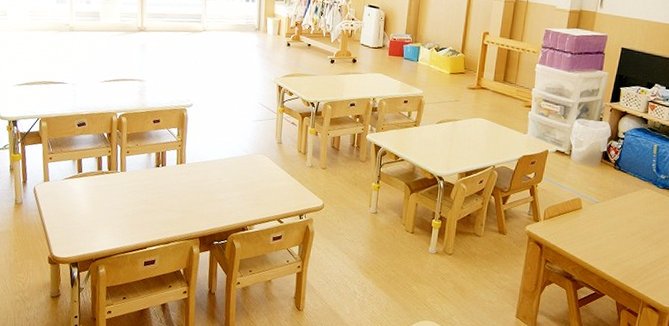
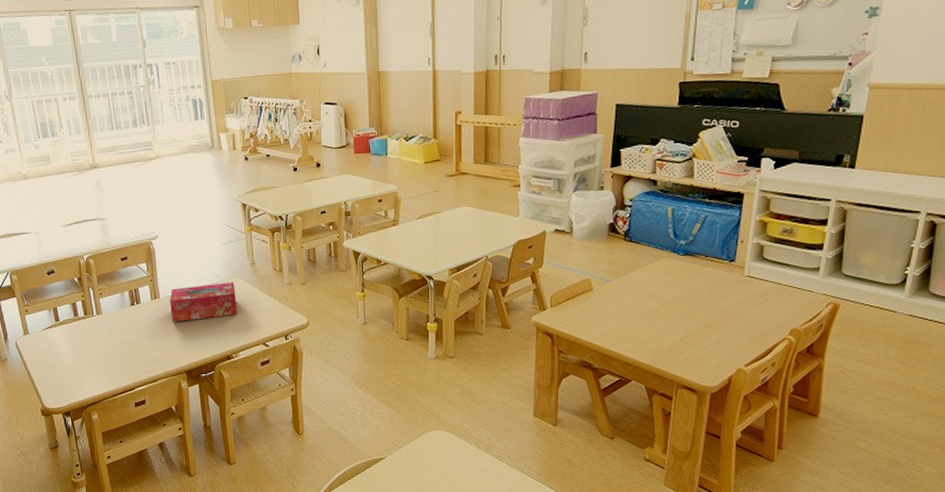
tissue box: none [193,156,260,190] -> present [169,282,238,322]

